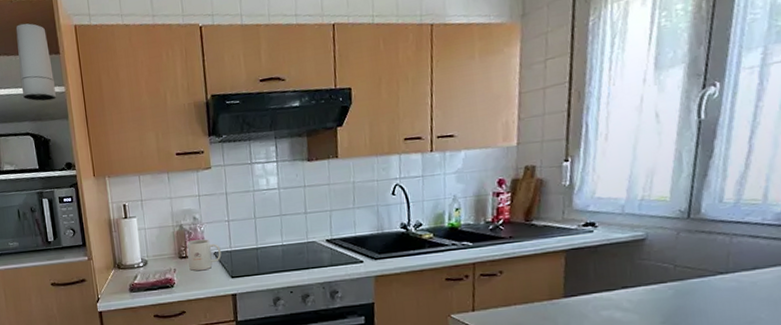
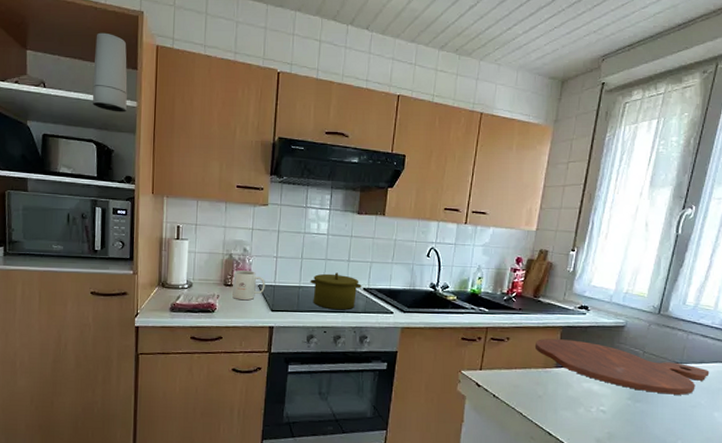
cooking pot: none [267,227,324,268] -> present [310,272,362,310]
cutting board: none [534,263,768,312] -> present [534,338,710,395]

